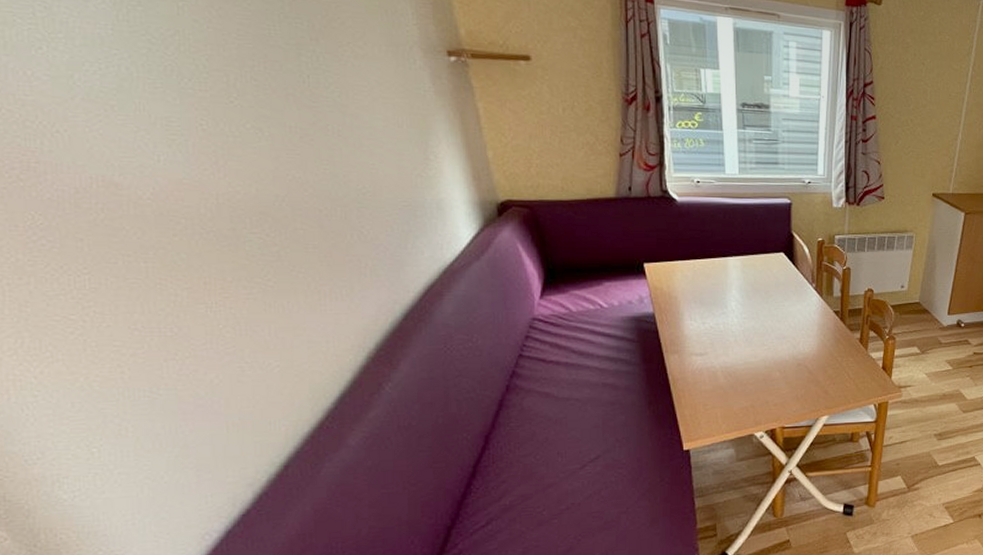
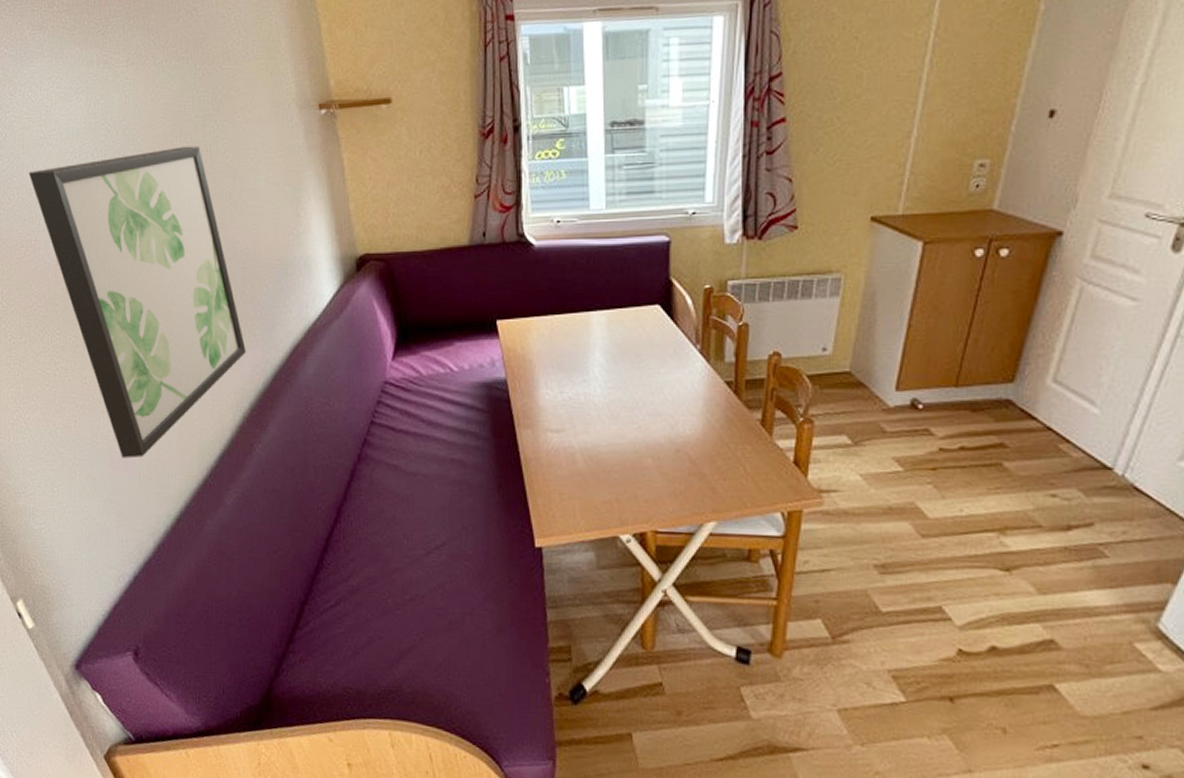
wall art: none [17,73,368,409] -> present [28,146,246,459]

